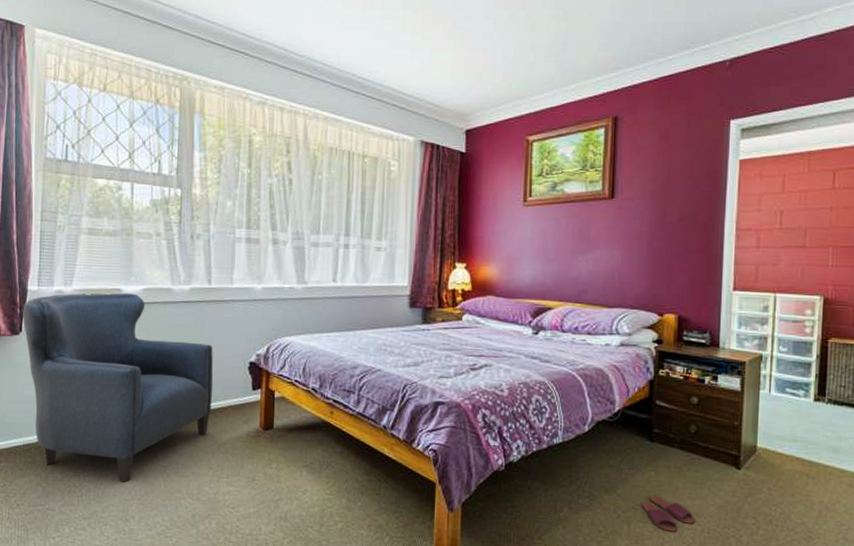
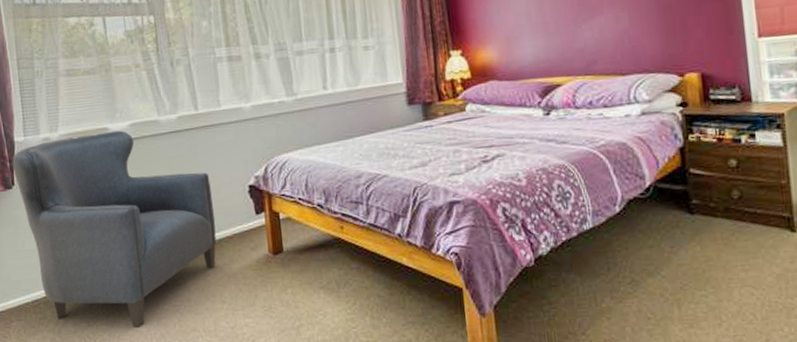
slippers: present [641,495,696,532] -> none [690,272,753,310]

